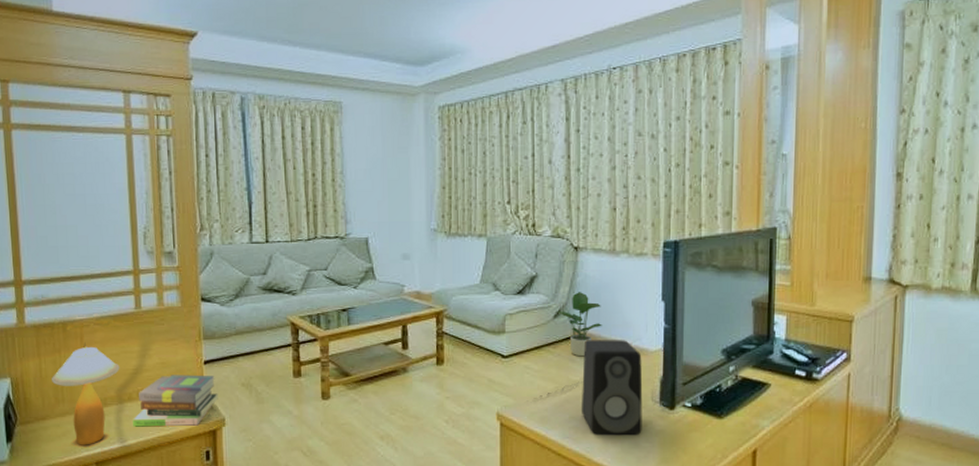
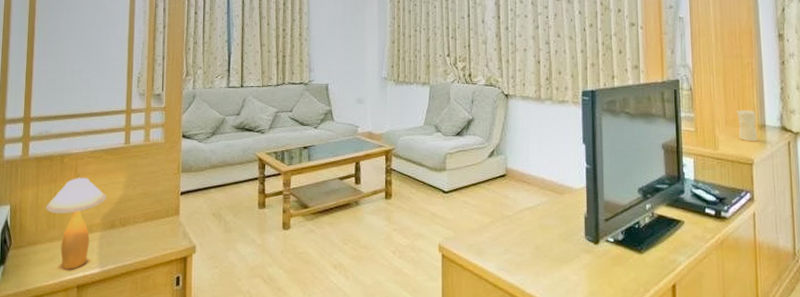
books: present [133,375,218,427] -> none [113,204,191,253]
potted plant: present [557,292,602,357] -> none [491,134,531,193]
speaker: present [581,340,643,435] -> none [514,178,570,268]
candle: none [839,261,862,297] -> present [736,110,758,142]

